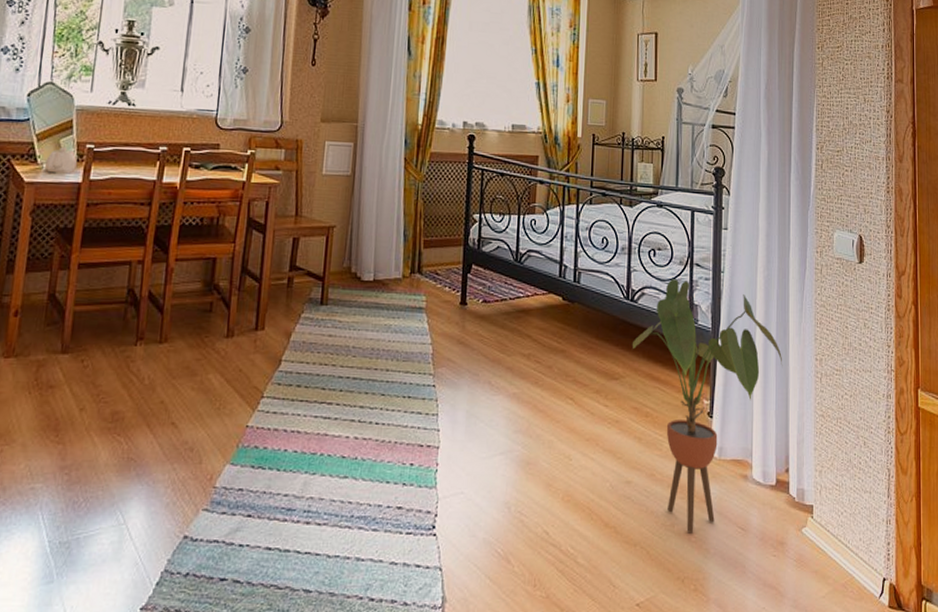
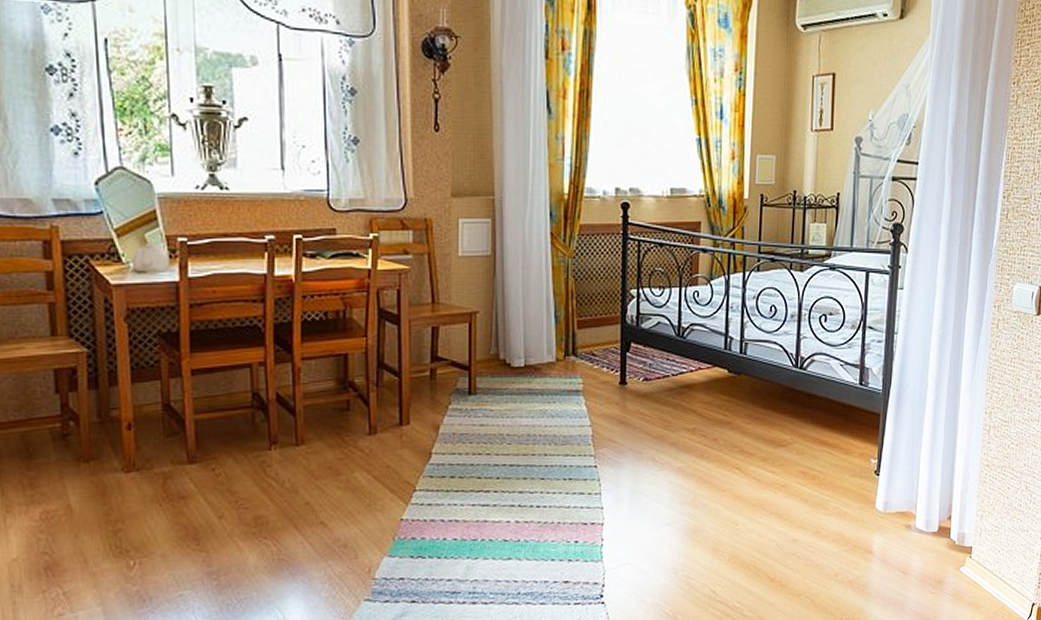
house plant: present [632,279,783,534] -> none [800,343,952,581]

